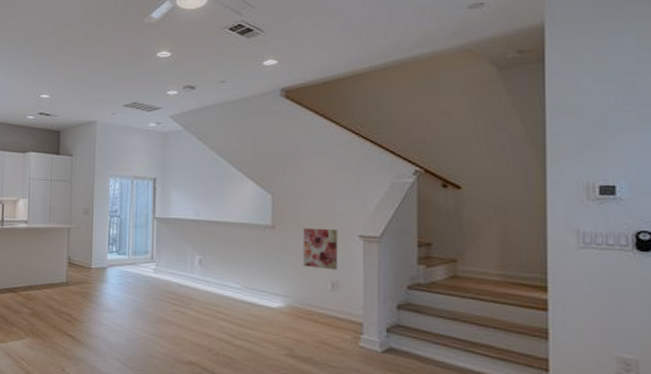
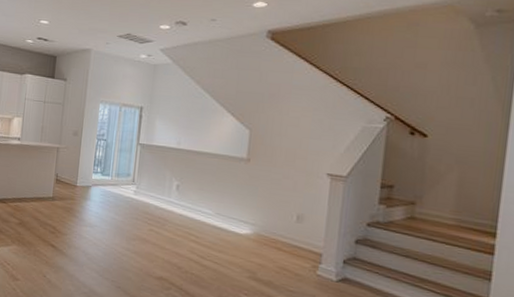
wall art: present [302,227,338,270] -> none [272,163,308,204]

